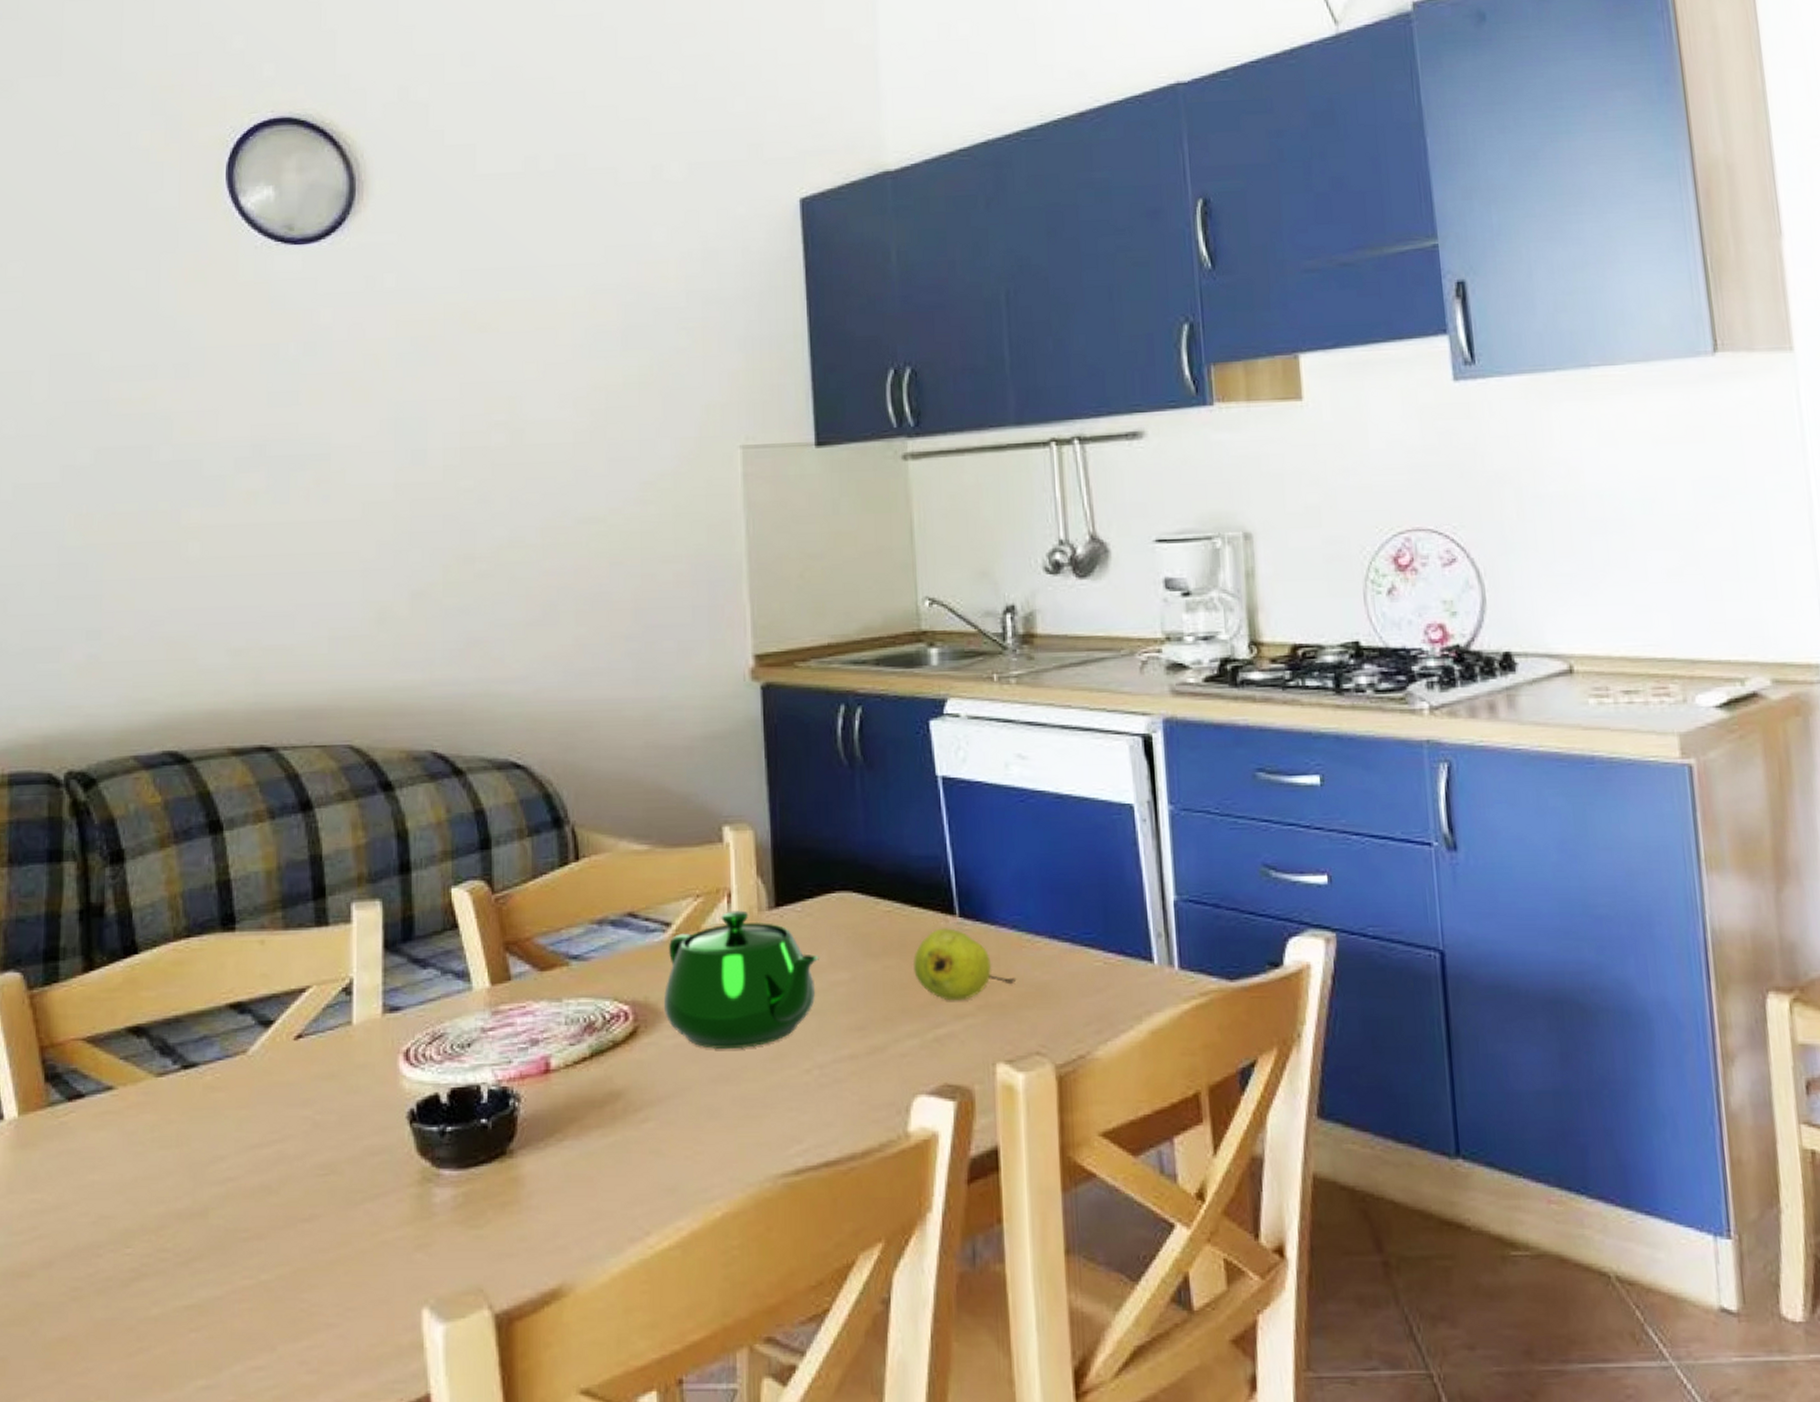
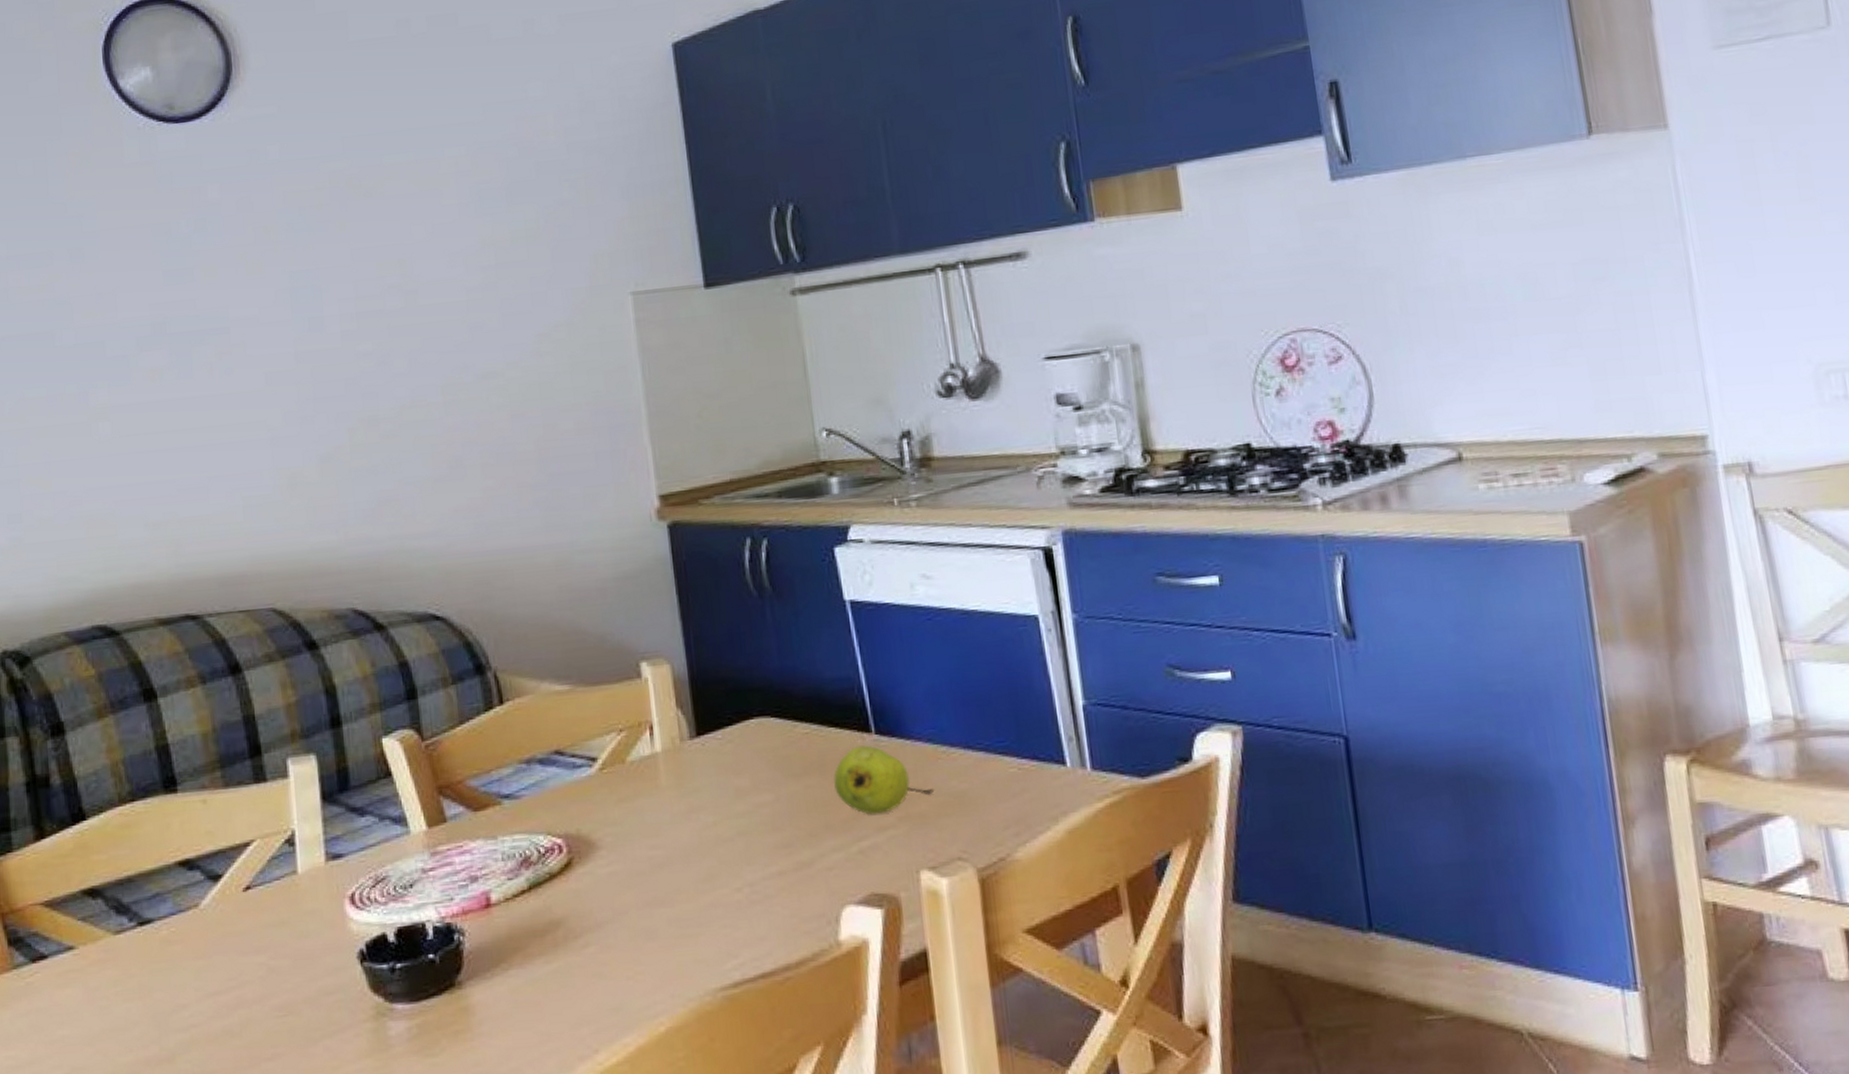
teapot: present [663,910,821,1049] -> none [595,741,744,874]

